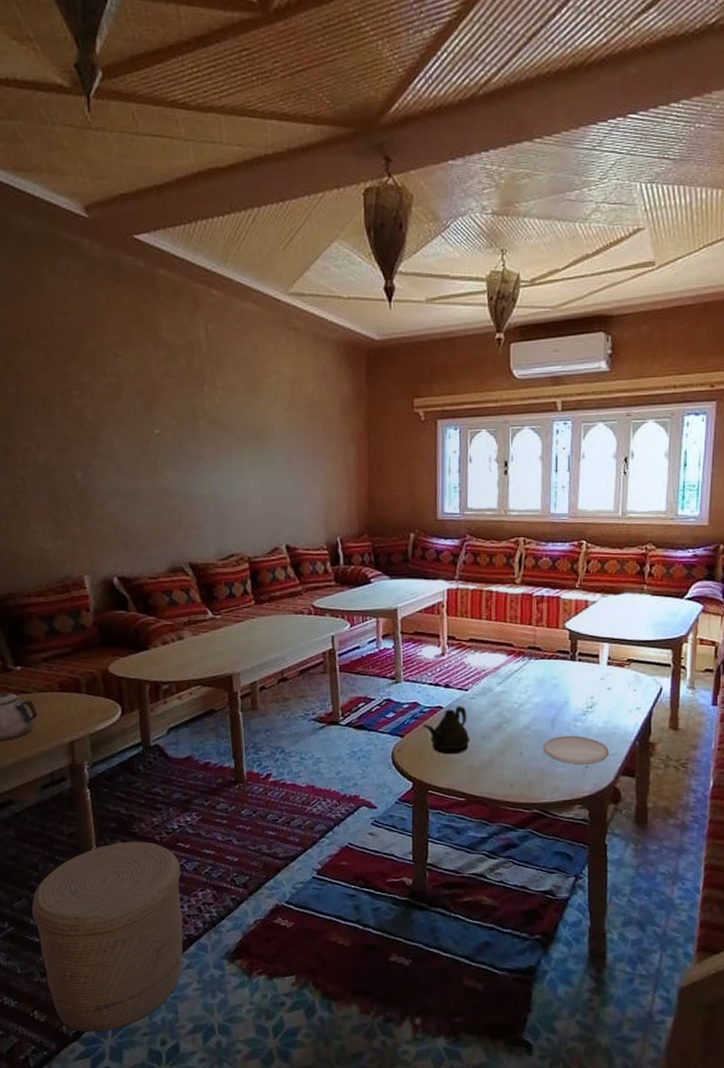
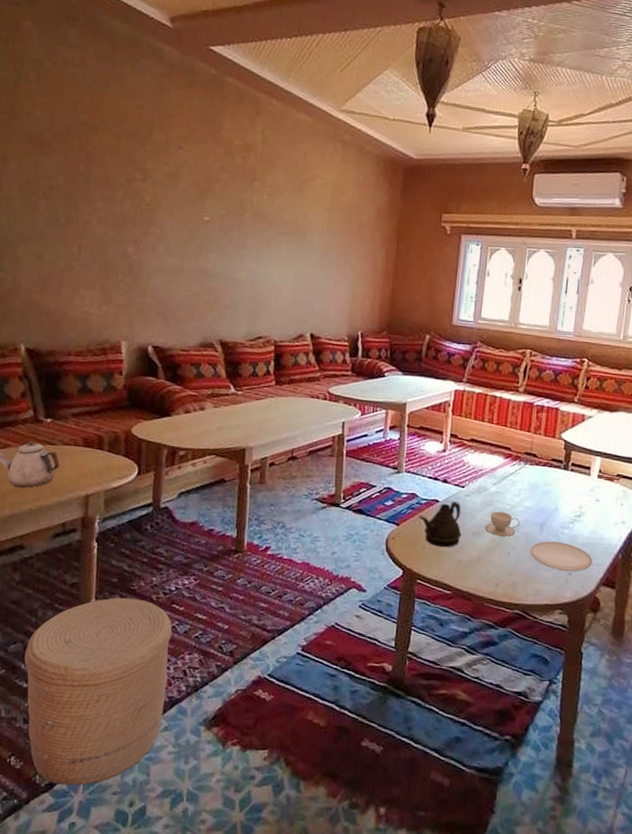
teacup: none [494,711,530,736] -> present [485,511,520,537]

